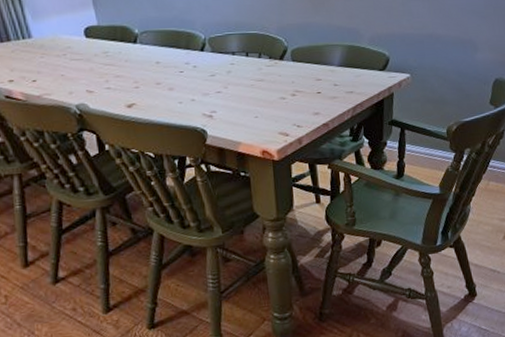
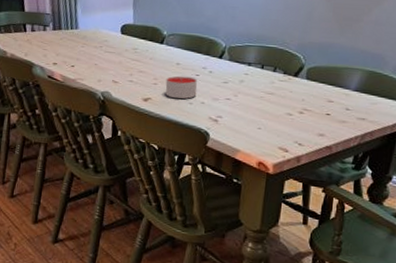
candle: none [148,74,185,100] -> present [165,76,198,99]

